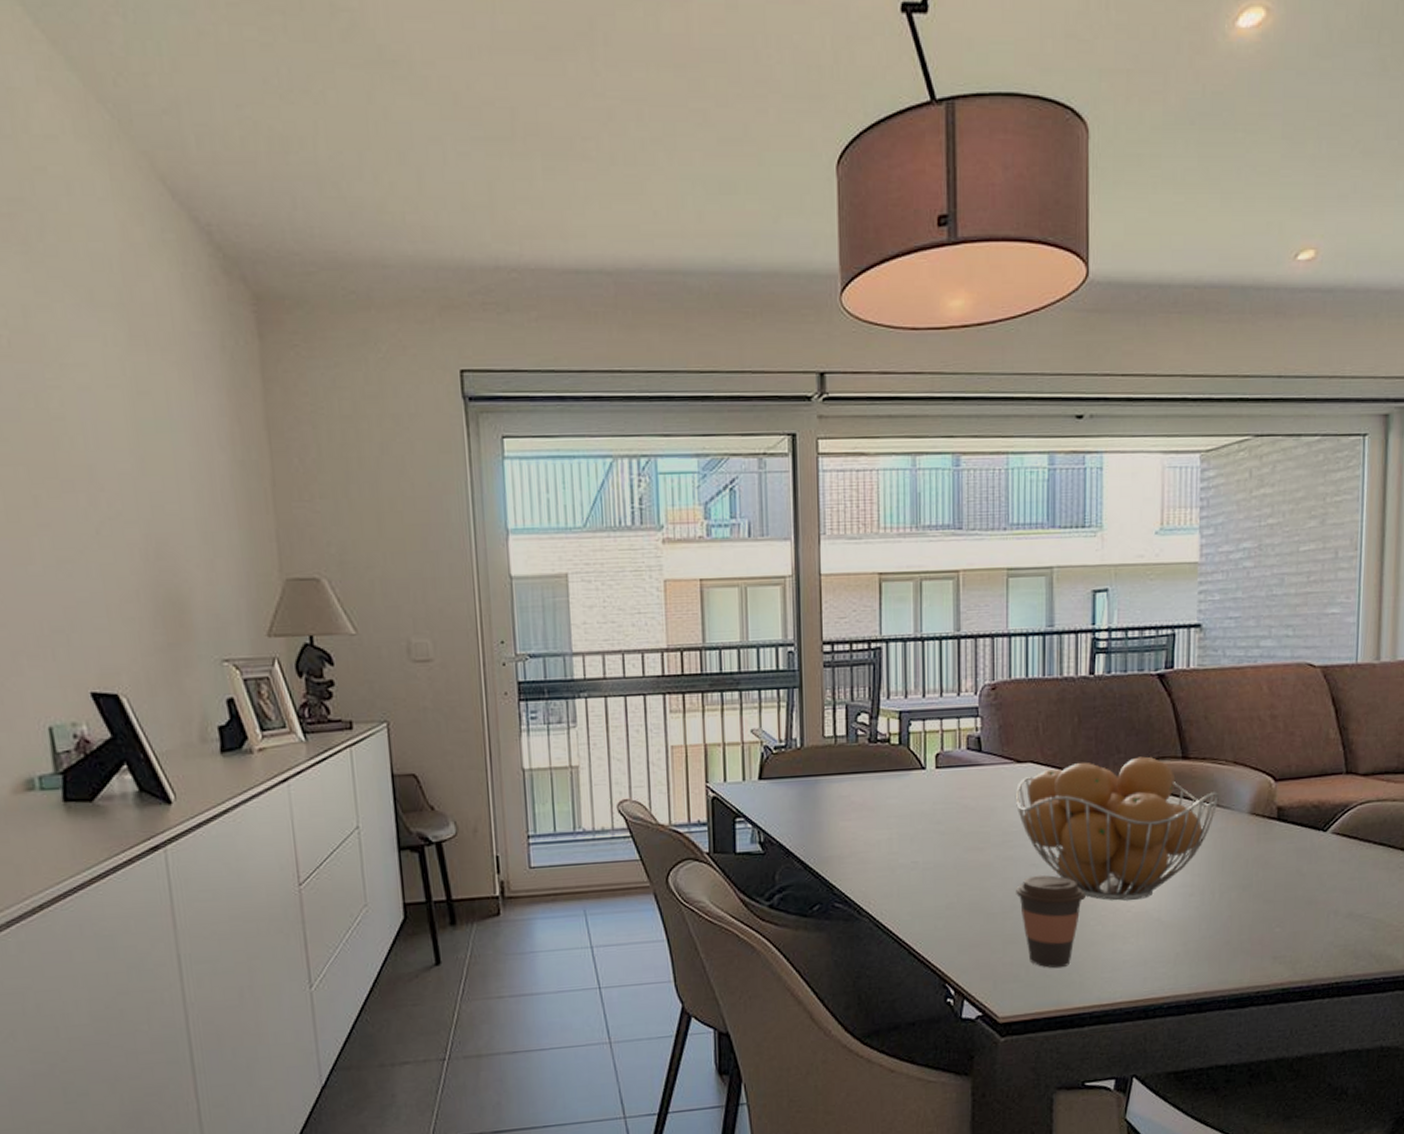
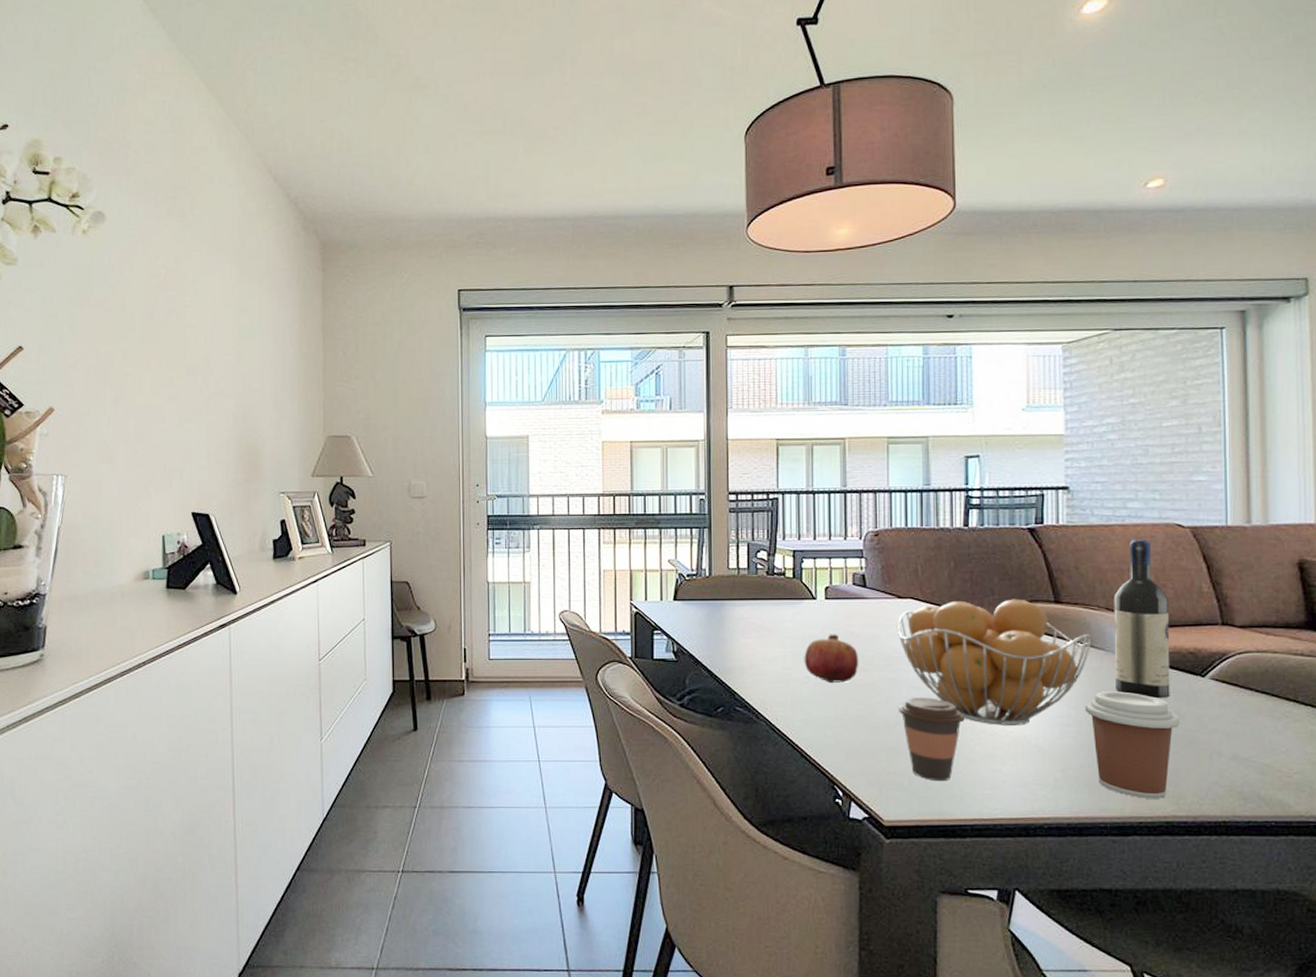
fruit: none [912,809,973,868] -> present [804,634,859,684]
coffee cup: none [1208,853,1301,967] -> present [1084,691,1180,799]
wine bottle: none [1240,682,1296,858] -> present [1114,540,1170,698]

